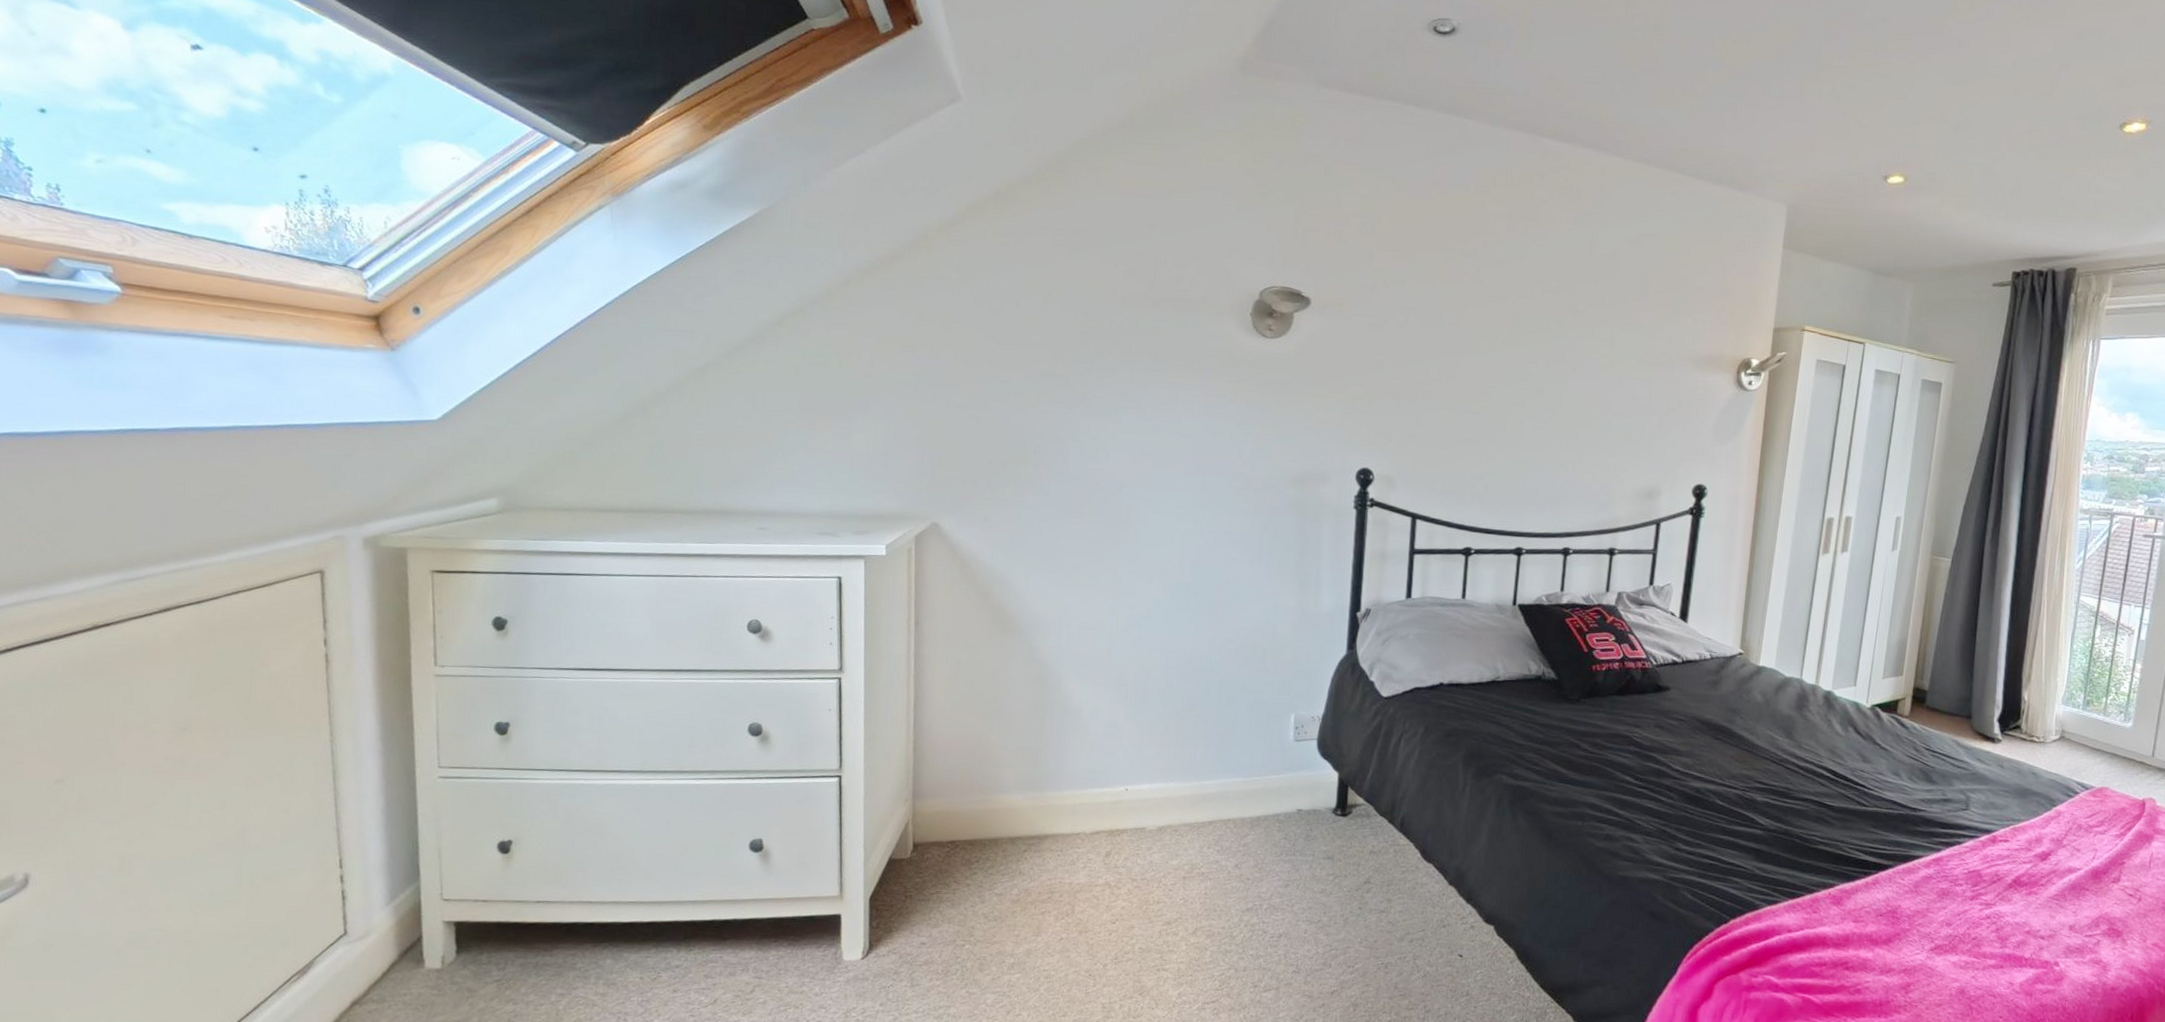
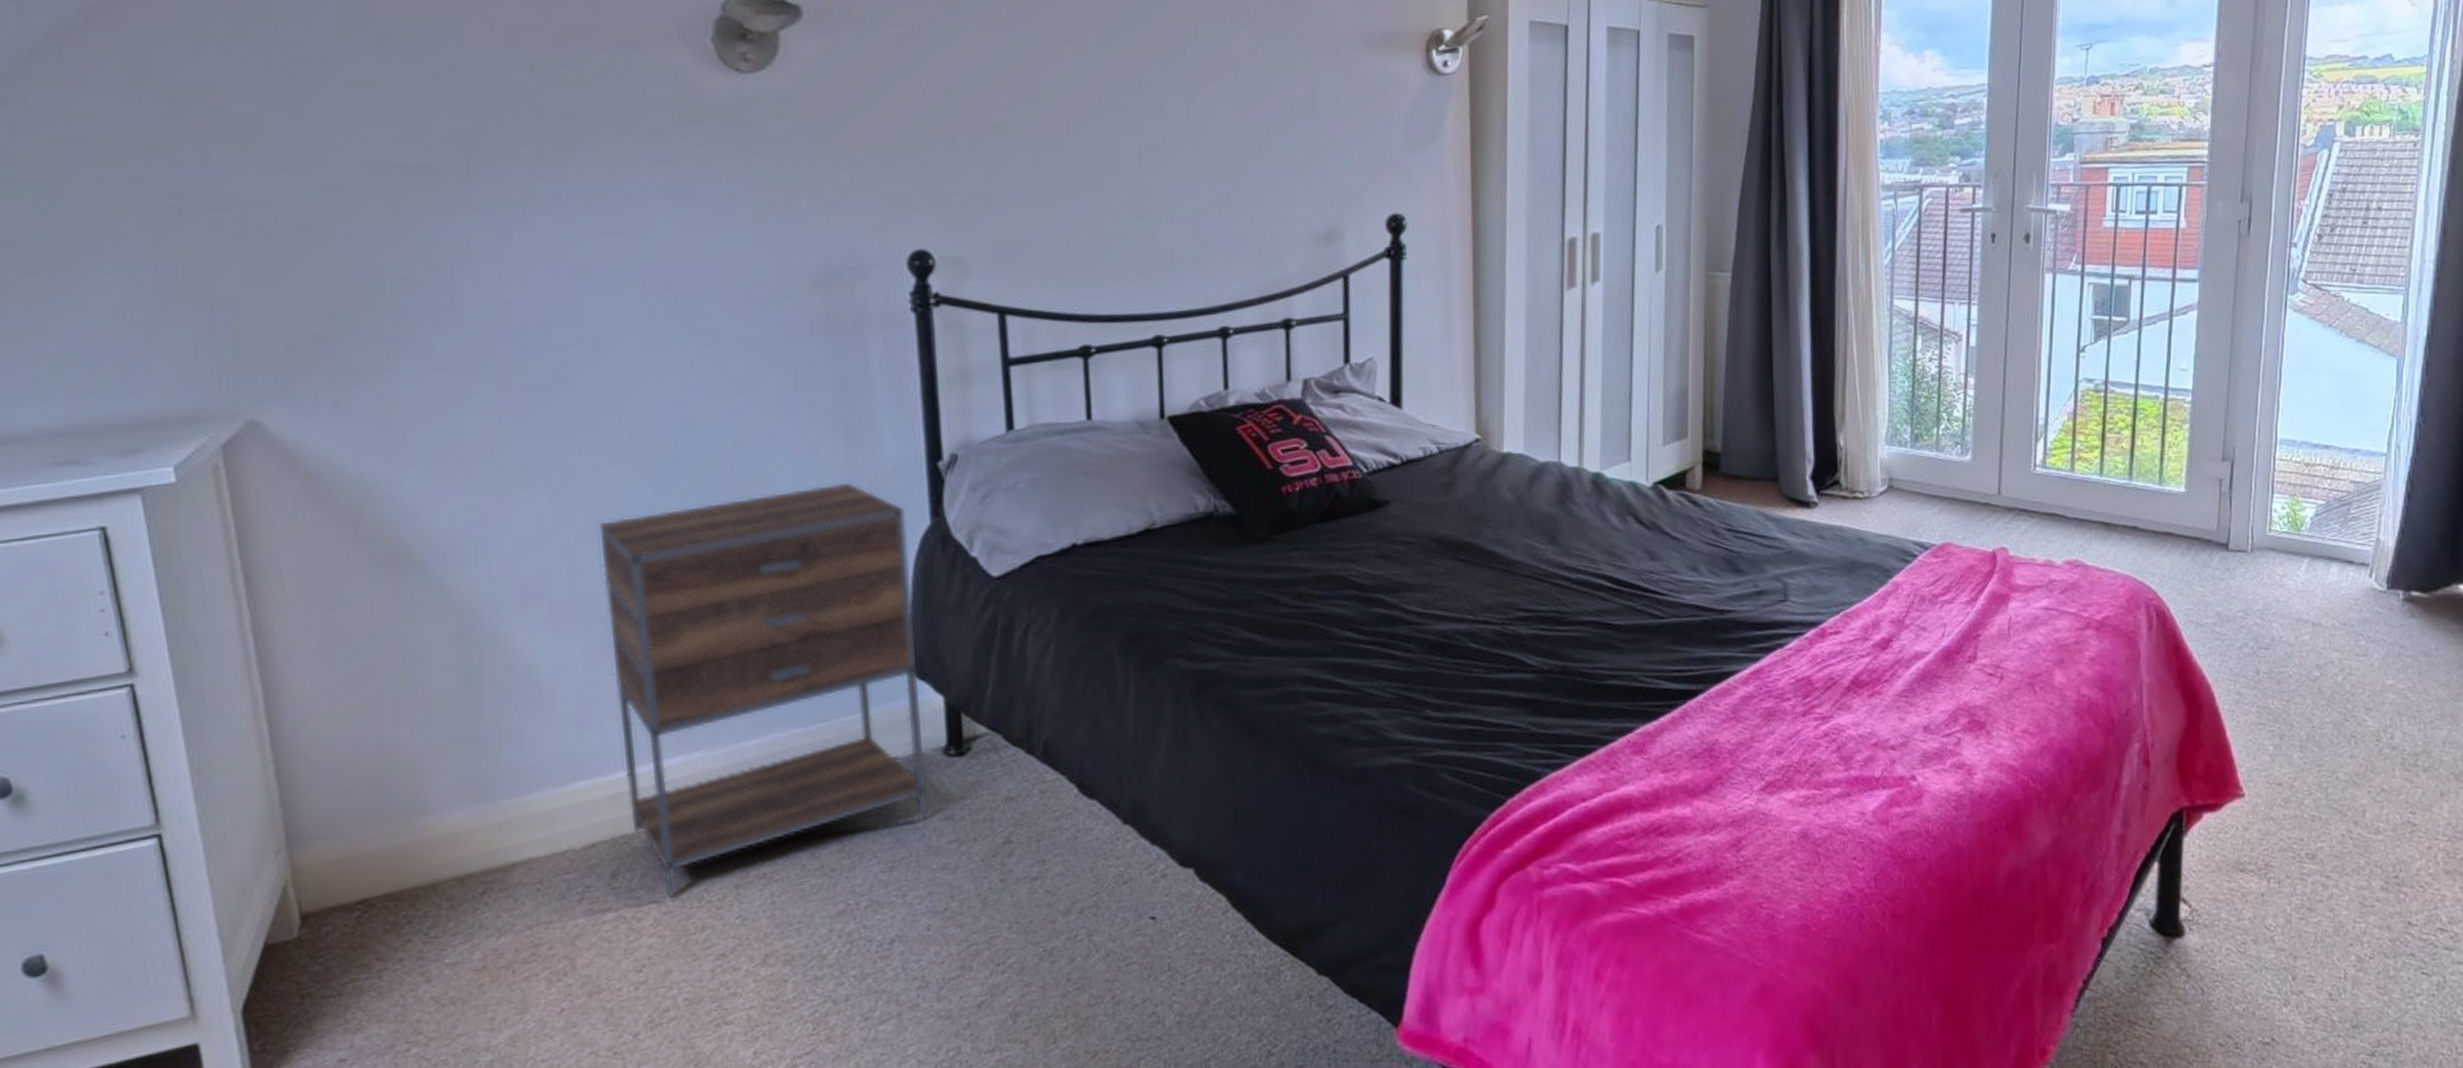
nightstand: none [1124,617,1330,878] -> present [599,482,928,898]

